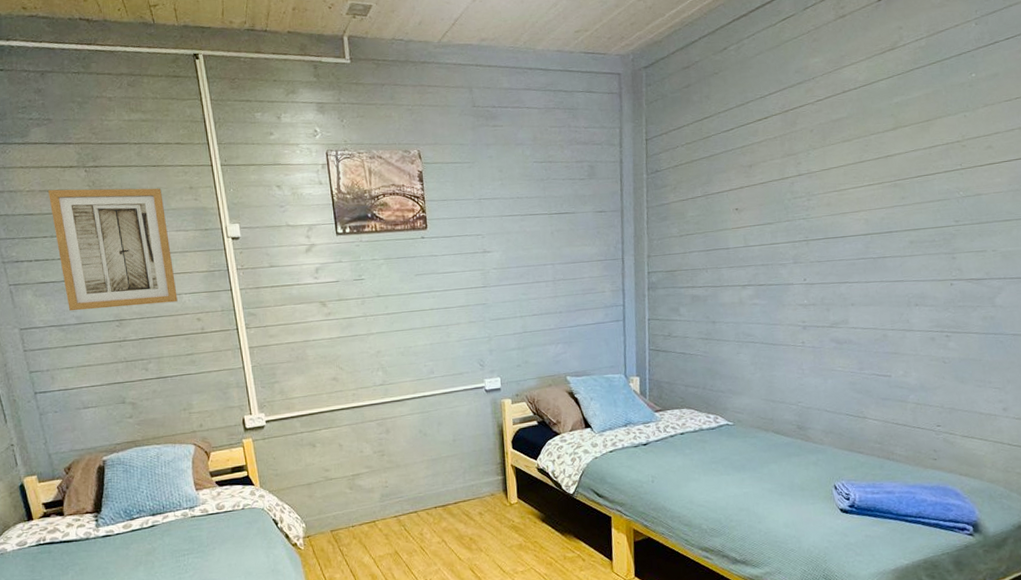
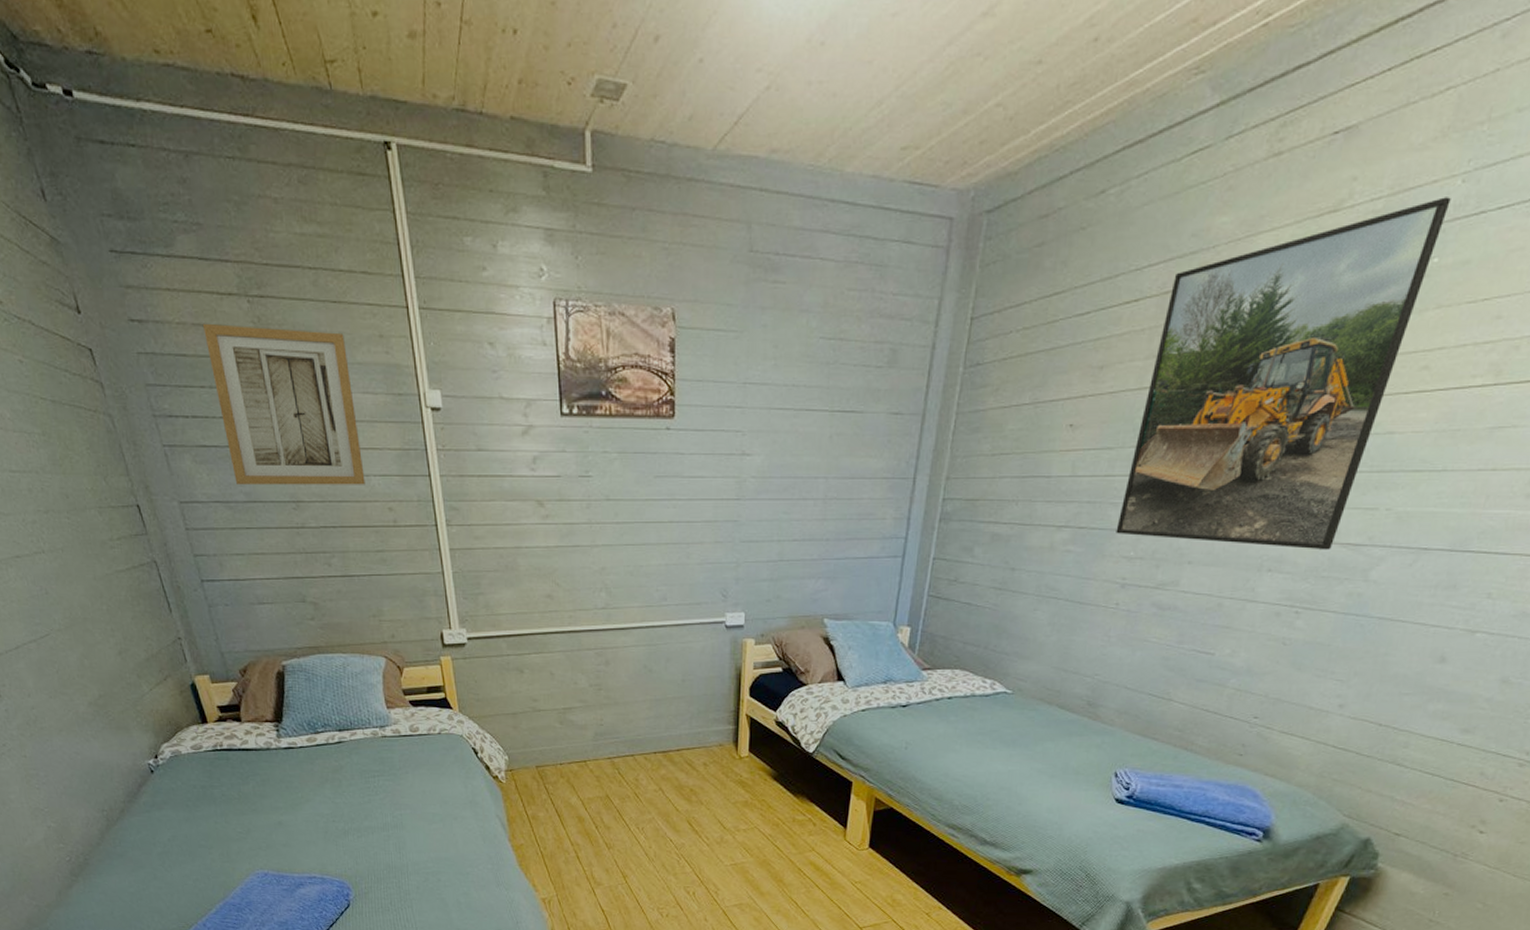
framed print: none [788,34,972,288] -> present [1116,197,1451,550]

